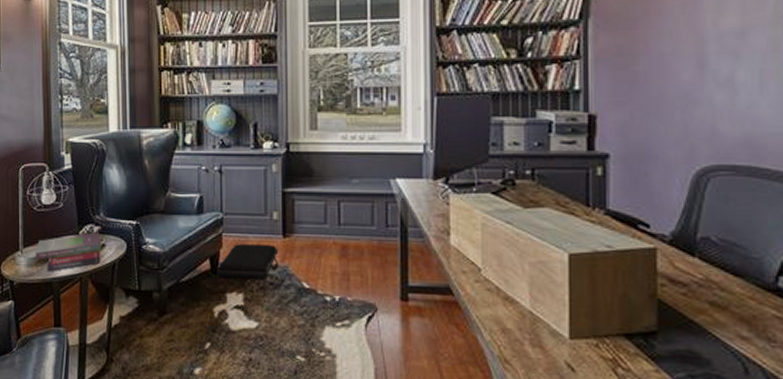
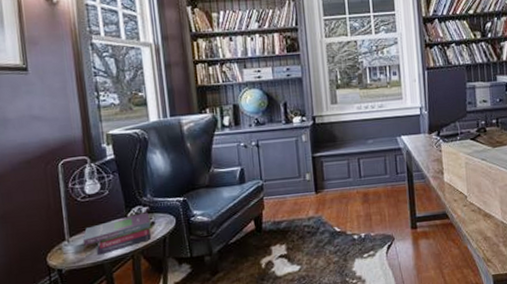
briefcase: present [216,244,278,279] -> none [260,201,313,234]

